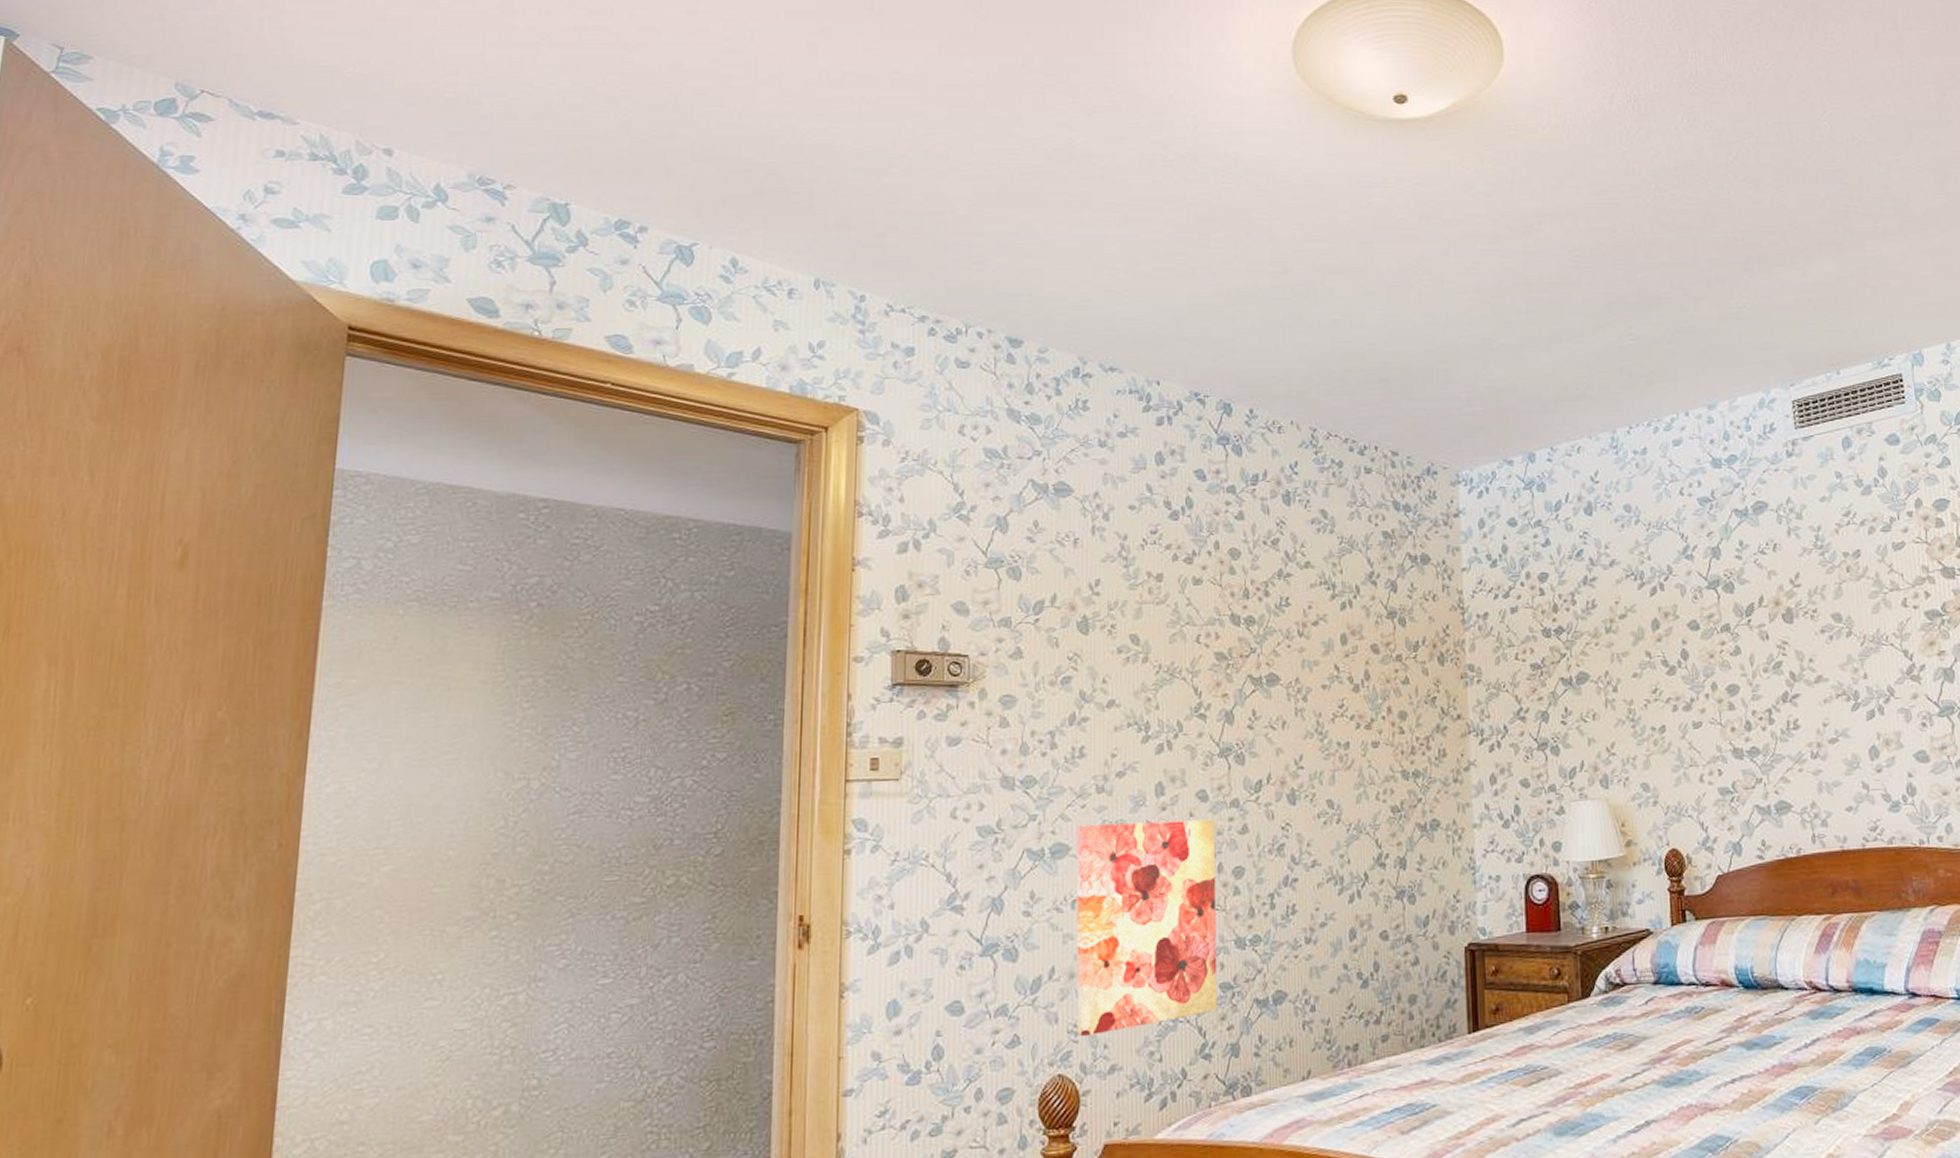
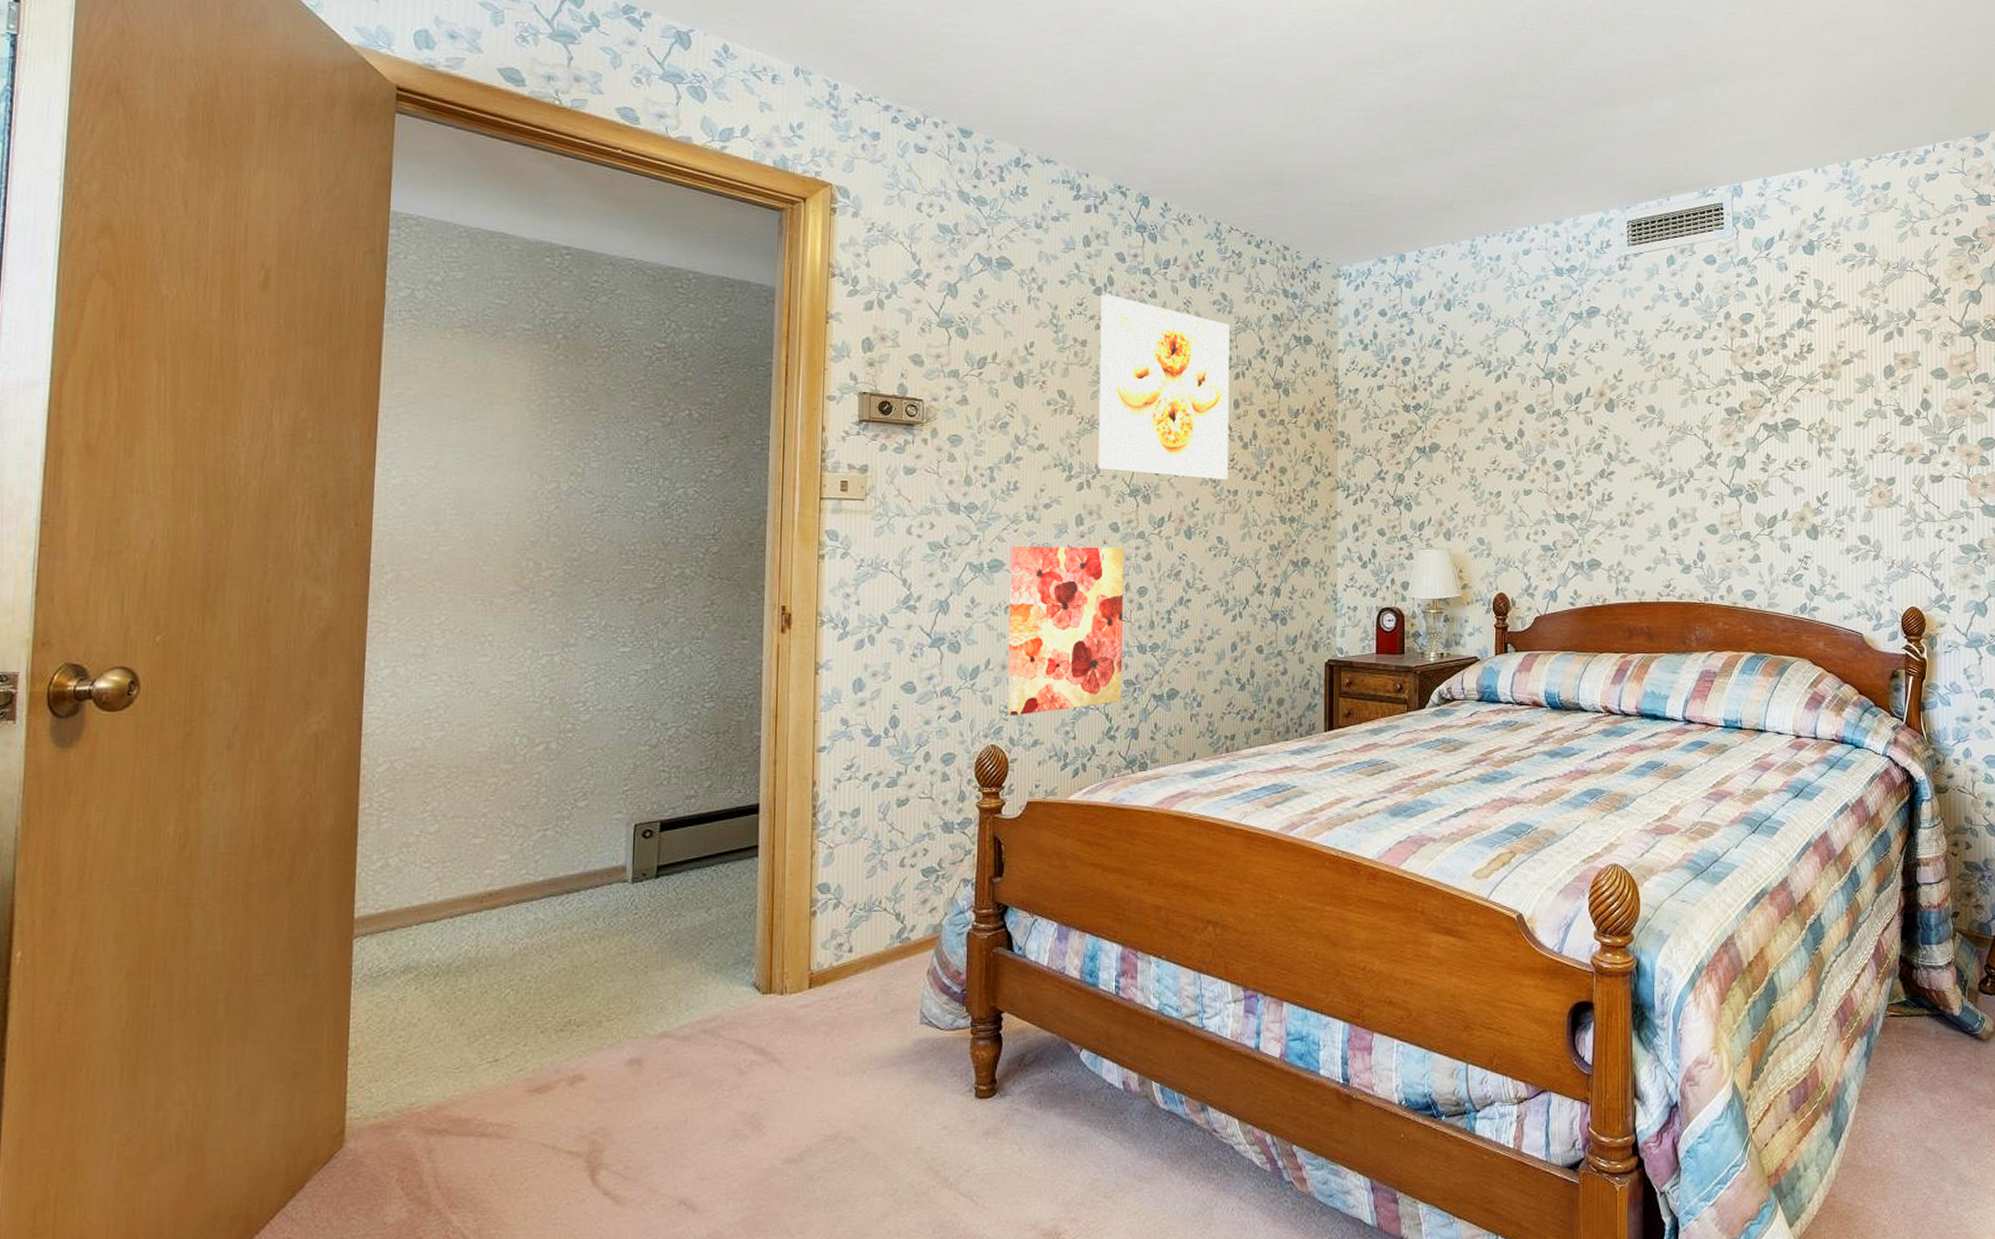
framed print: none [1178,518,1338,731] -> present [1098,294,1231,479]

